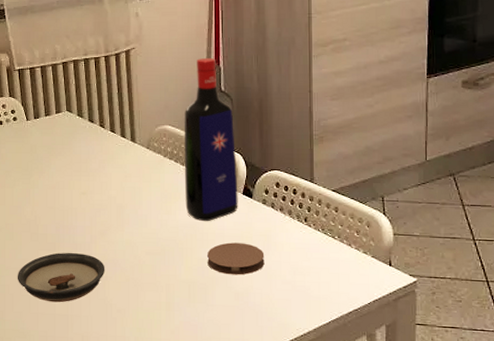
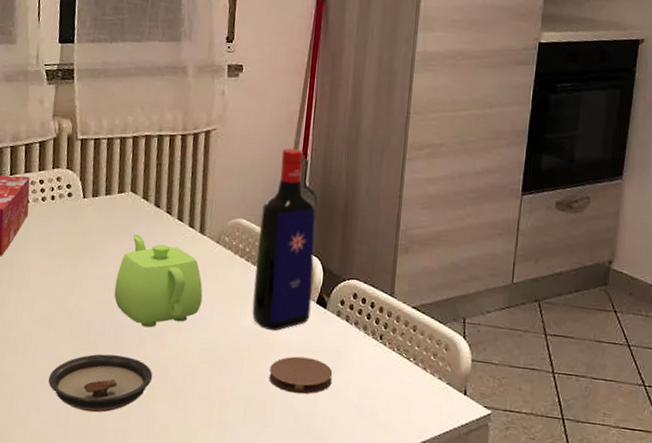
teapot: none [63,148,140,227] -> present [114,234,203,328]

